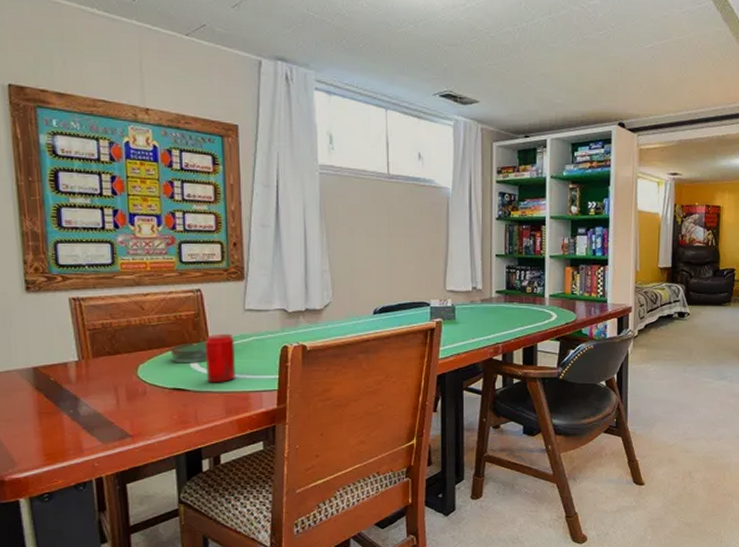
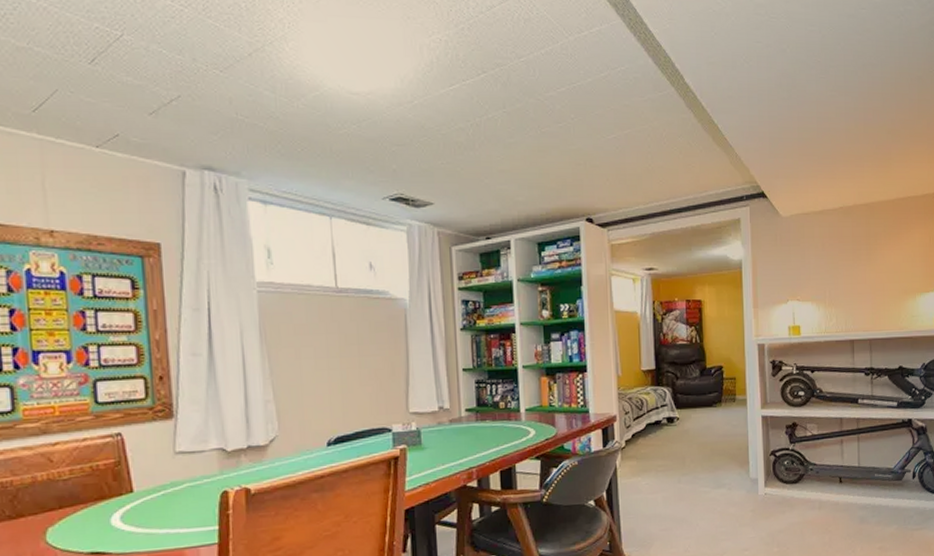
ashtray: present [170,341,208,364] -> none [86,493,132,522]
beer can: present [204,333,235,383] -> none [127,482,166,542]

